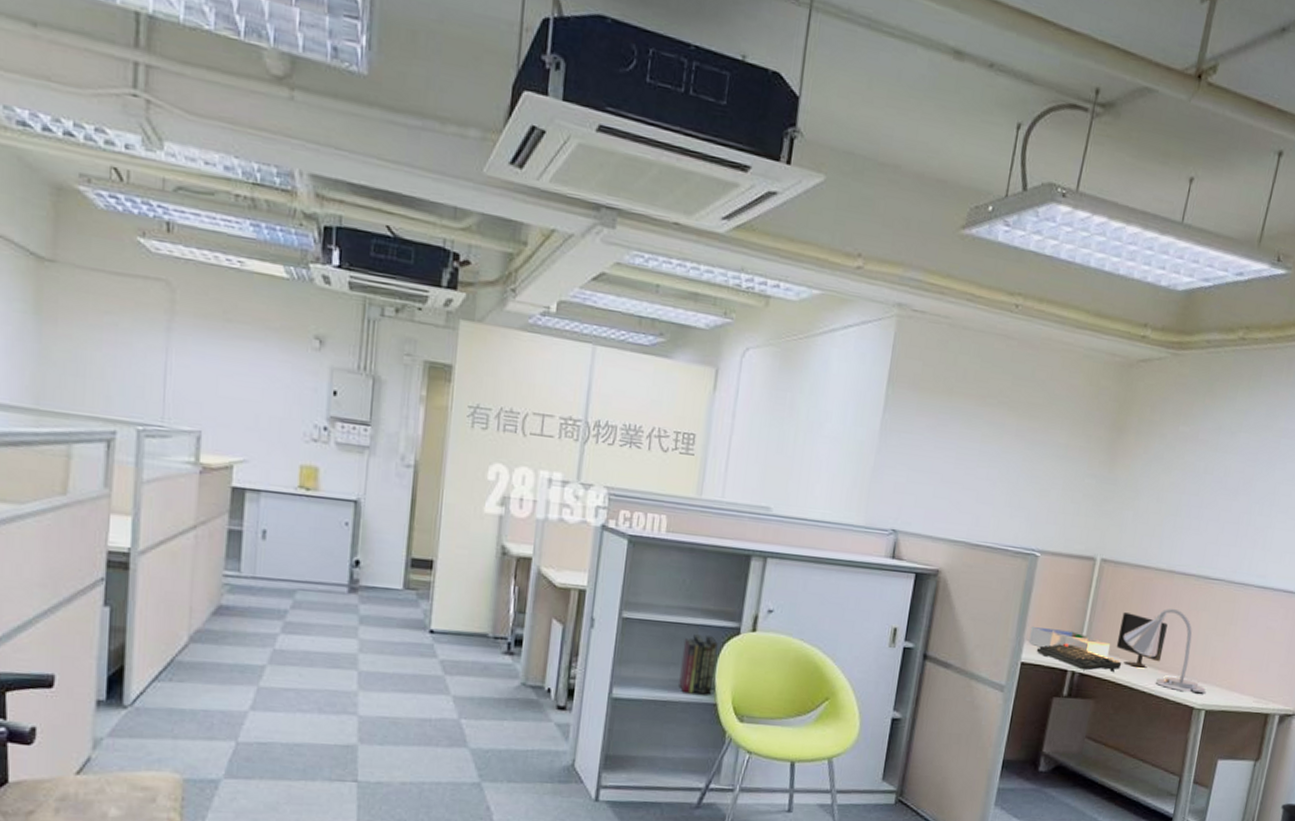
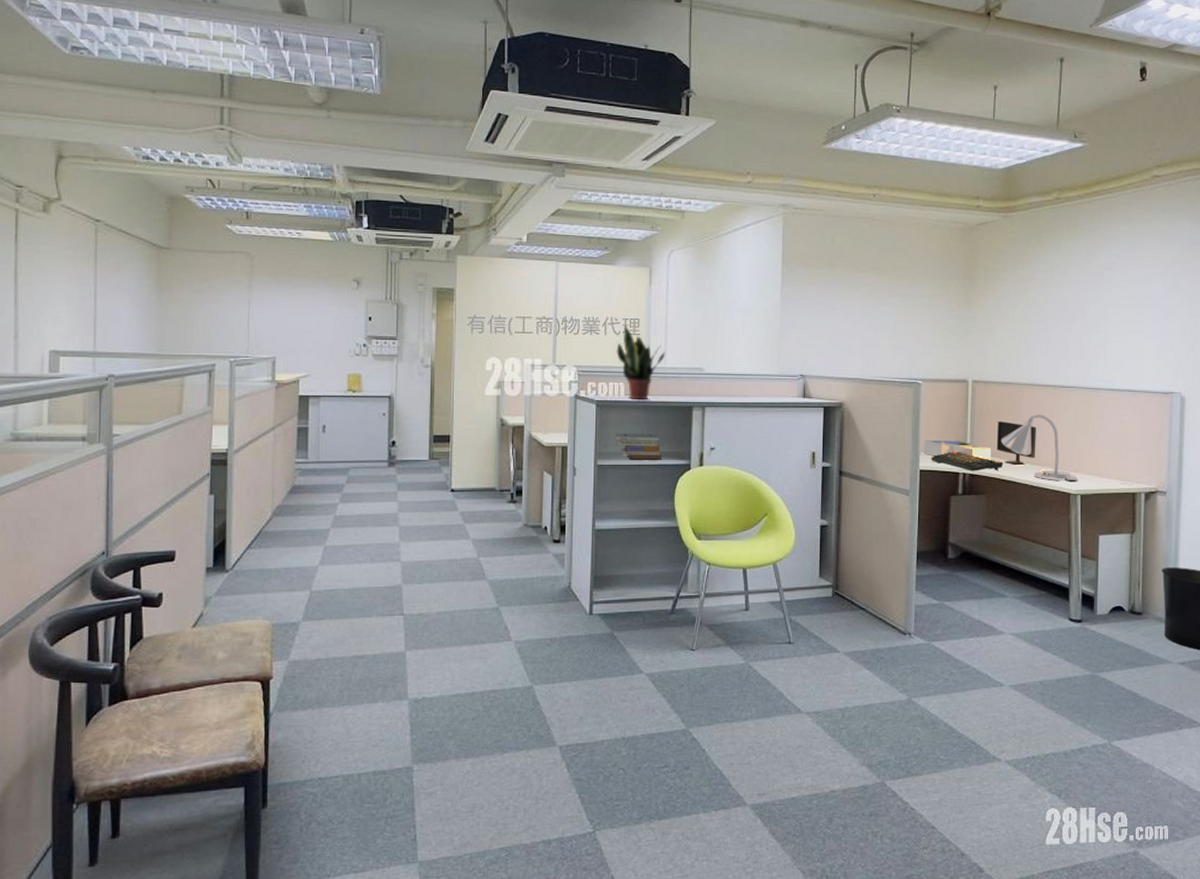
books: none [649,578,705,619] -> present [615,432,661,460]
potted plant: none [661,441,725,540] -> present [616,325,666,399]
books: present [679,634,718,695] -> none [647,473,674,521]

